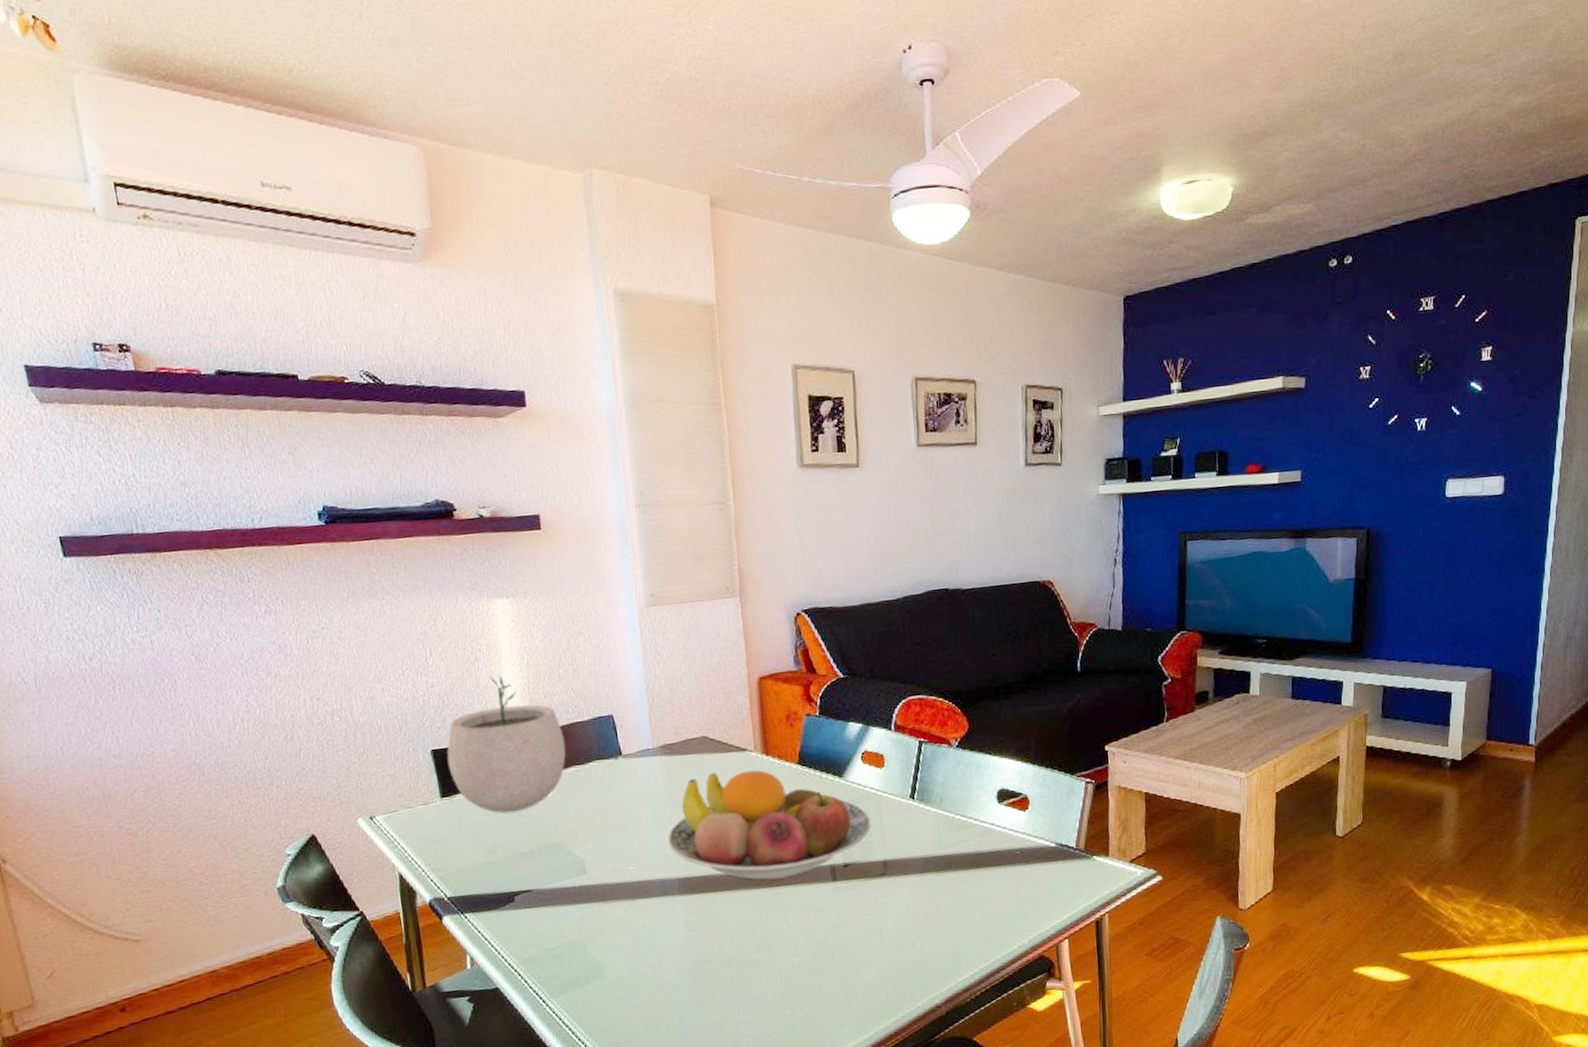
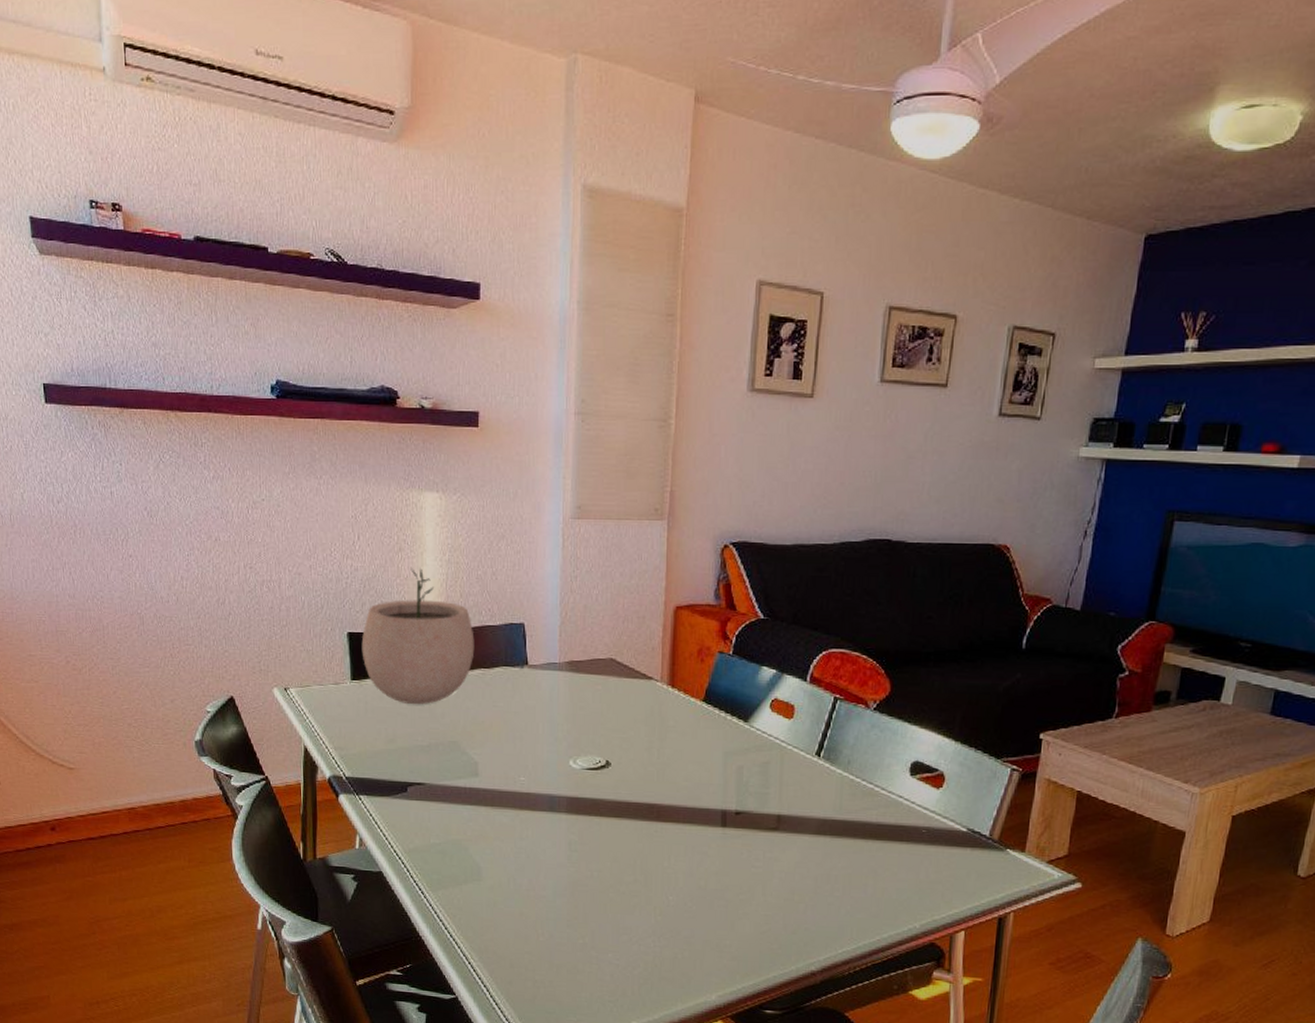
fruit bowl: present [668,770,871,881] -> none [561,696,770,815]

